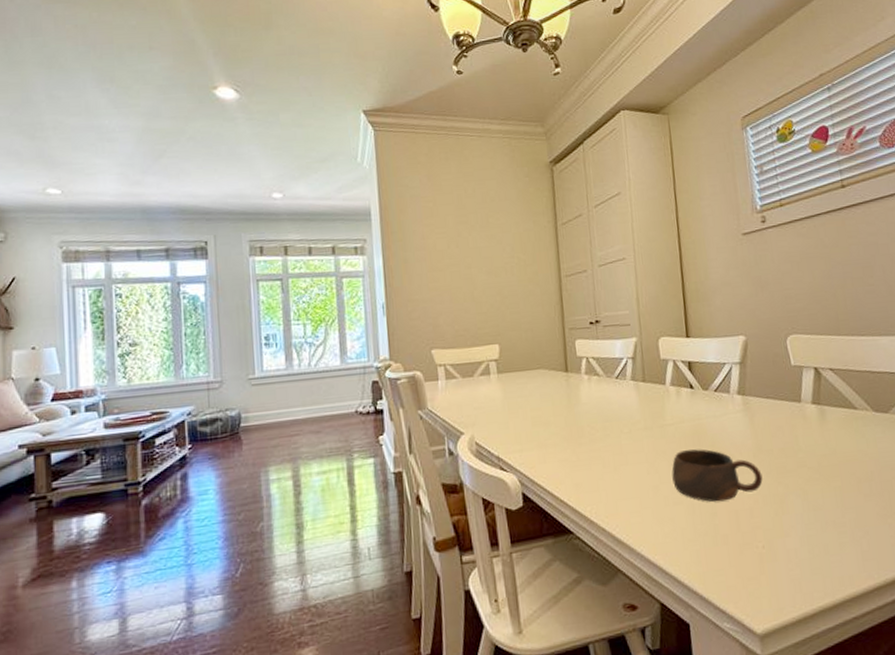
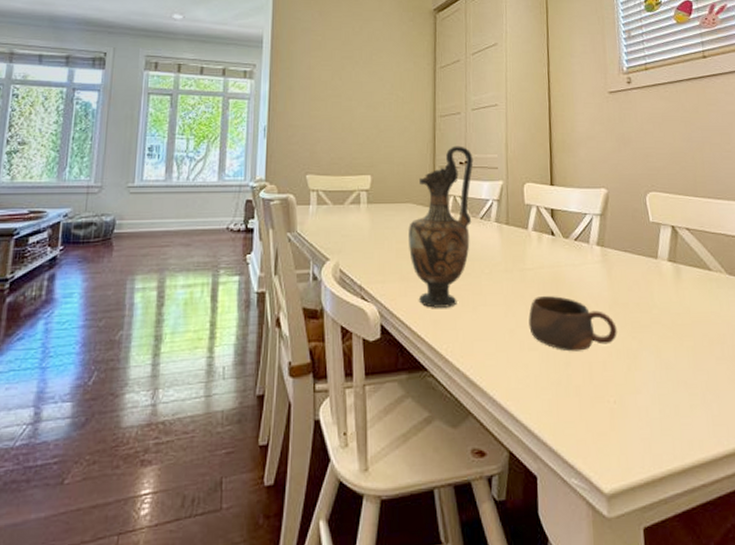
vase: none [542,305,607,472] -> present [409,146,473,308]

